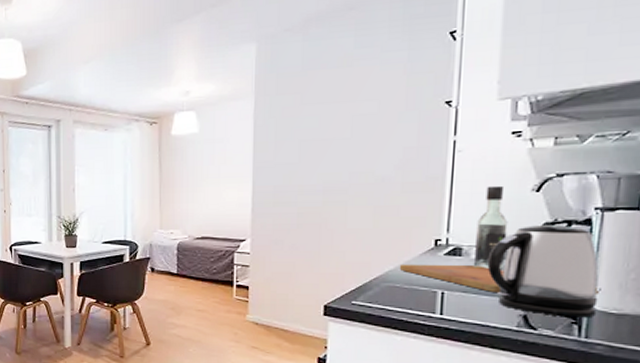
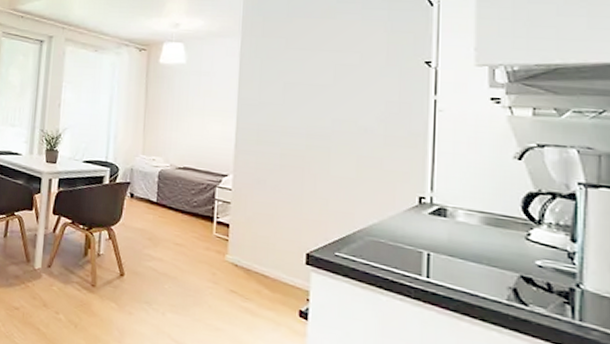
cutting board: present [399,264,599,296] -> none [383,218,590,276]
bottle: present [473,185,508,269] -> none [458,148,492,236]
kettle: present [487,225,599,318] -> none [473,193,590,299]

